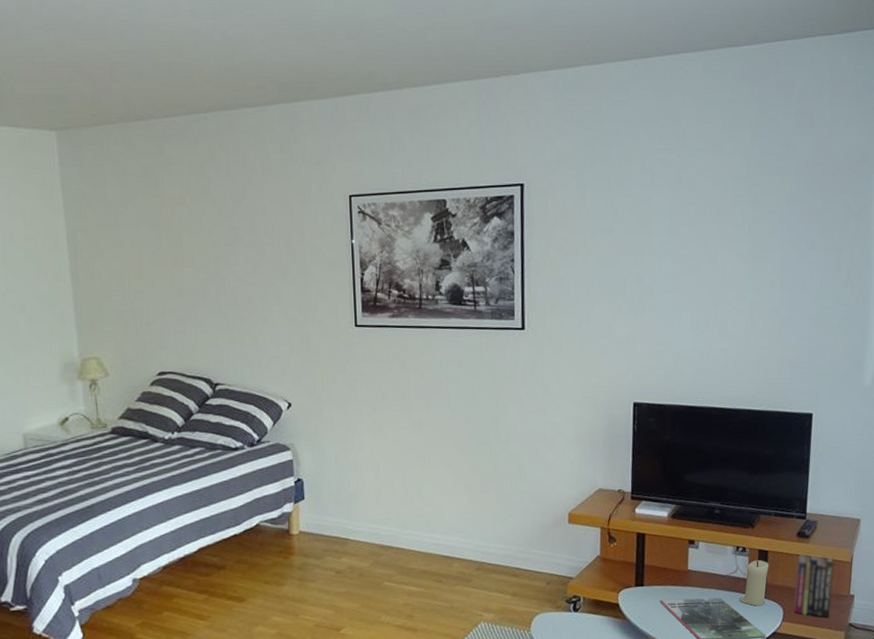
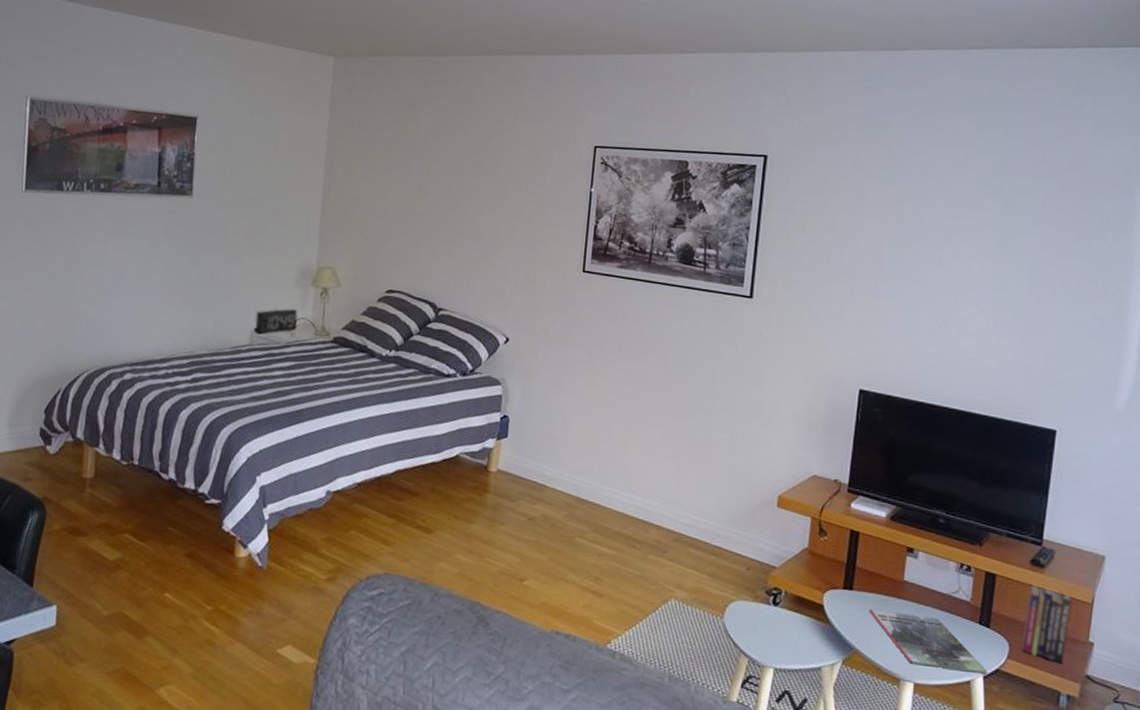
alarm clock: none [25,405,71,437] -> present [254,308,298,335]
candle: present [739,560,769,606] -> none [959,583,997,636]

